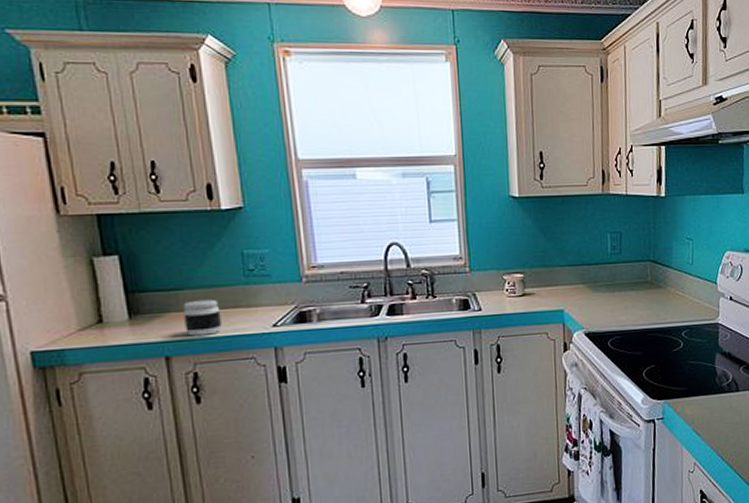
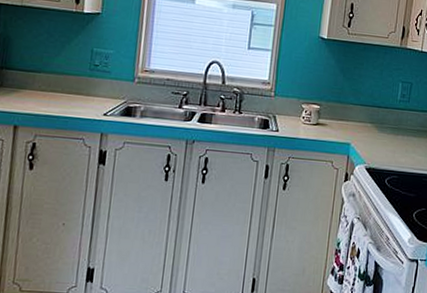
jar: present [183,299,222,336] -> none [34,82,65,114]

